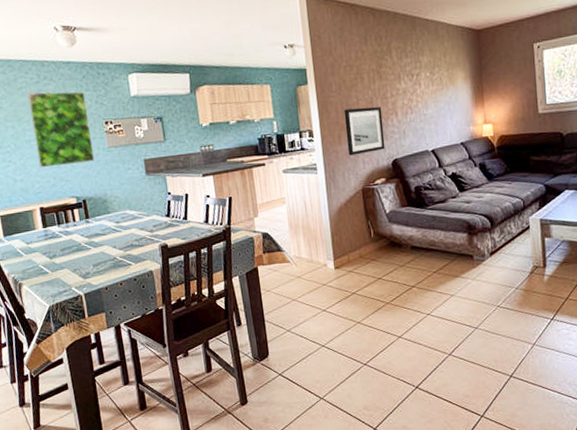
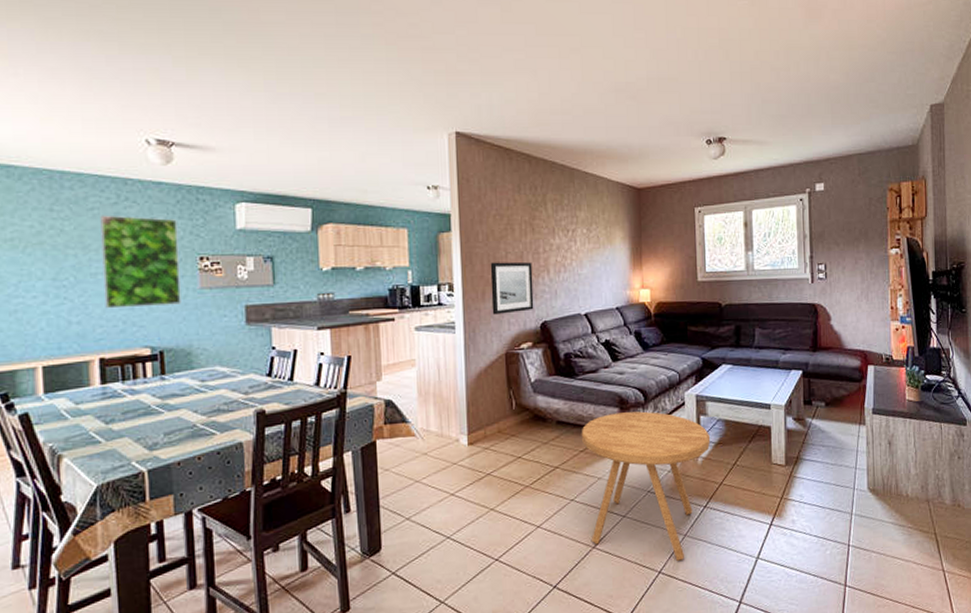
side table: none [433,235,556,366] -> present [581,411,711,561]

